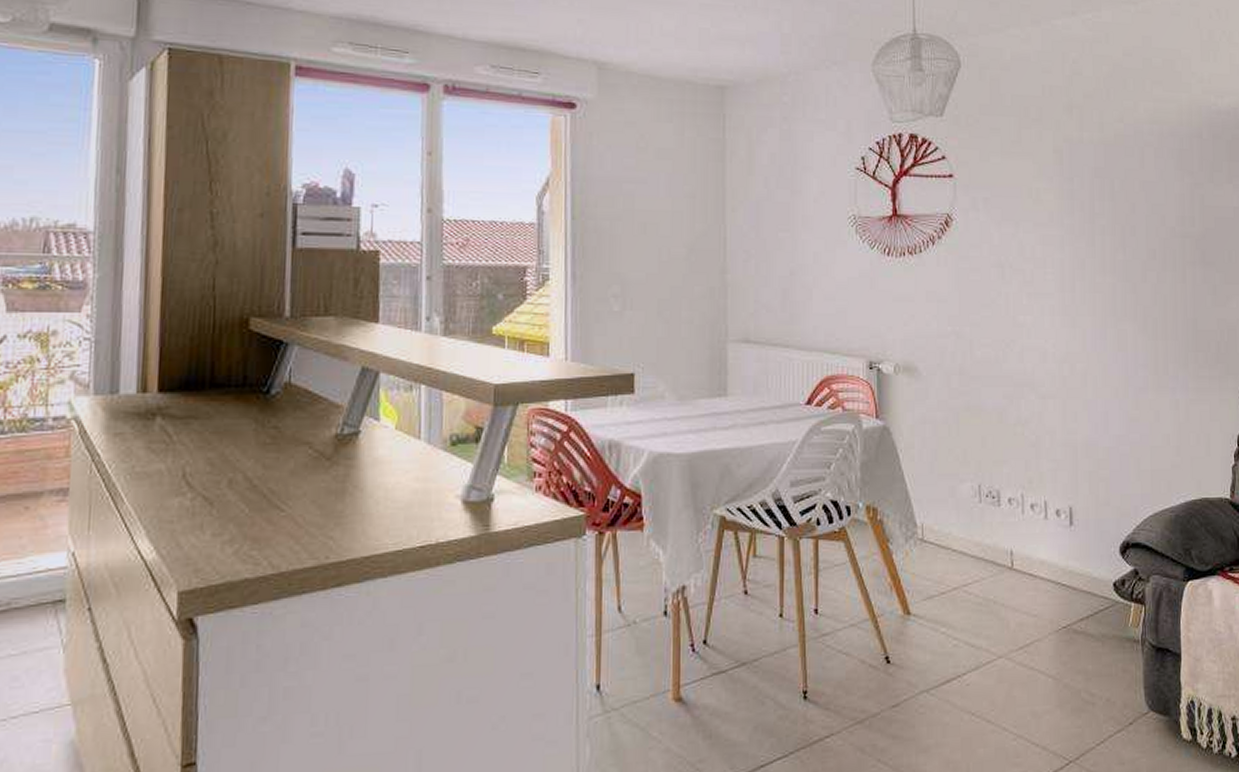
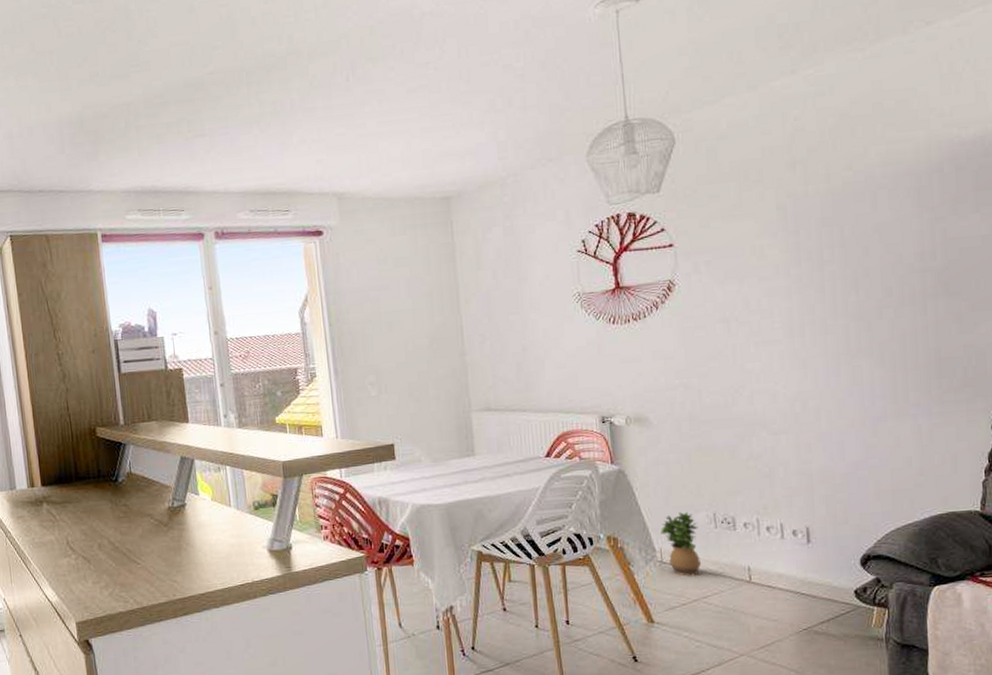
potted plant: none [923,481,964,559] -> present [660,512,702,577]

